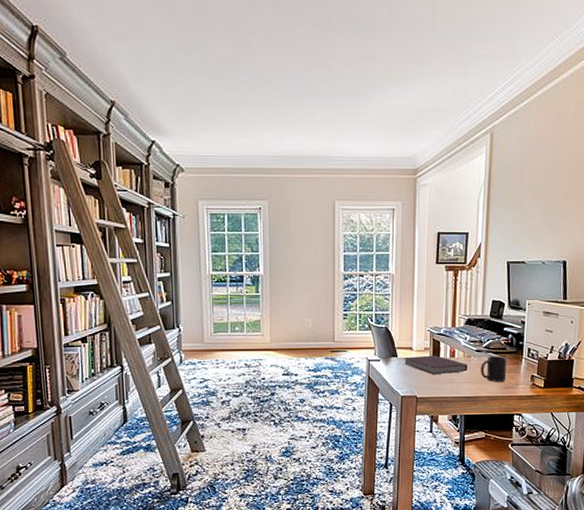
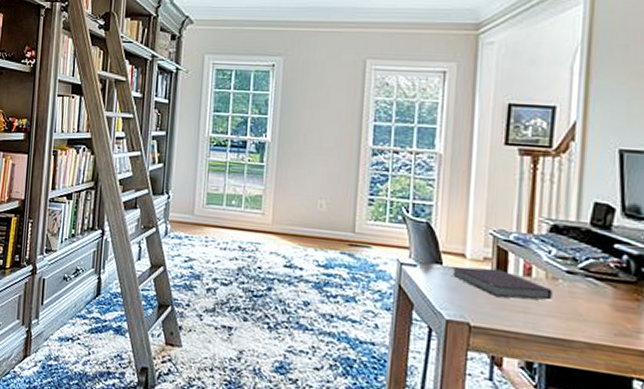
mug: present [480,356,507,382] -> none [573,283,620,325]

